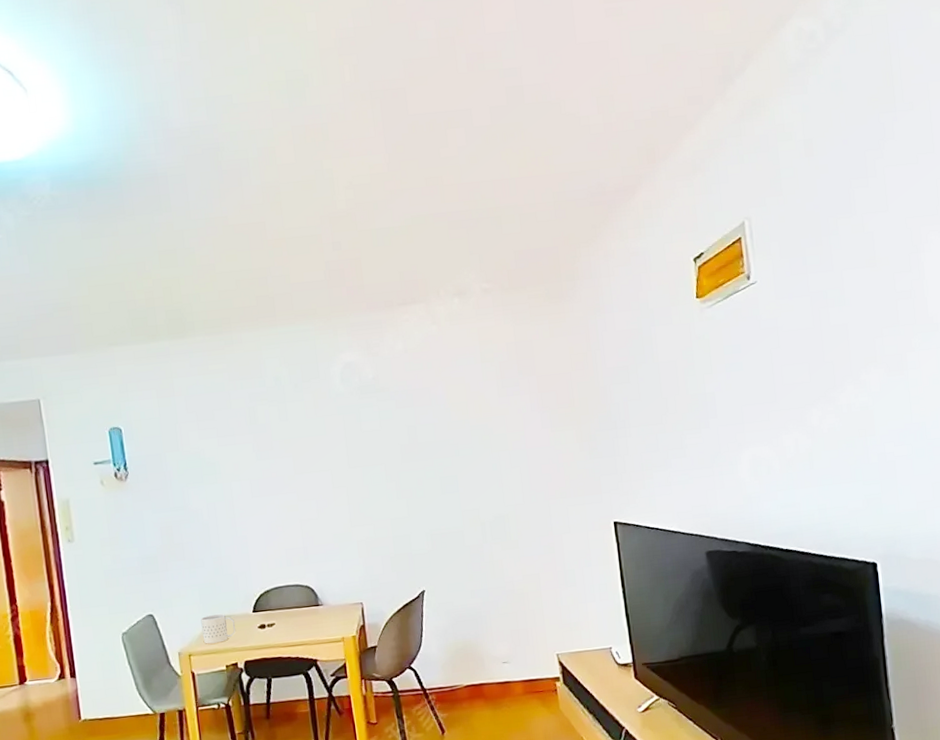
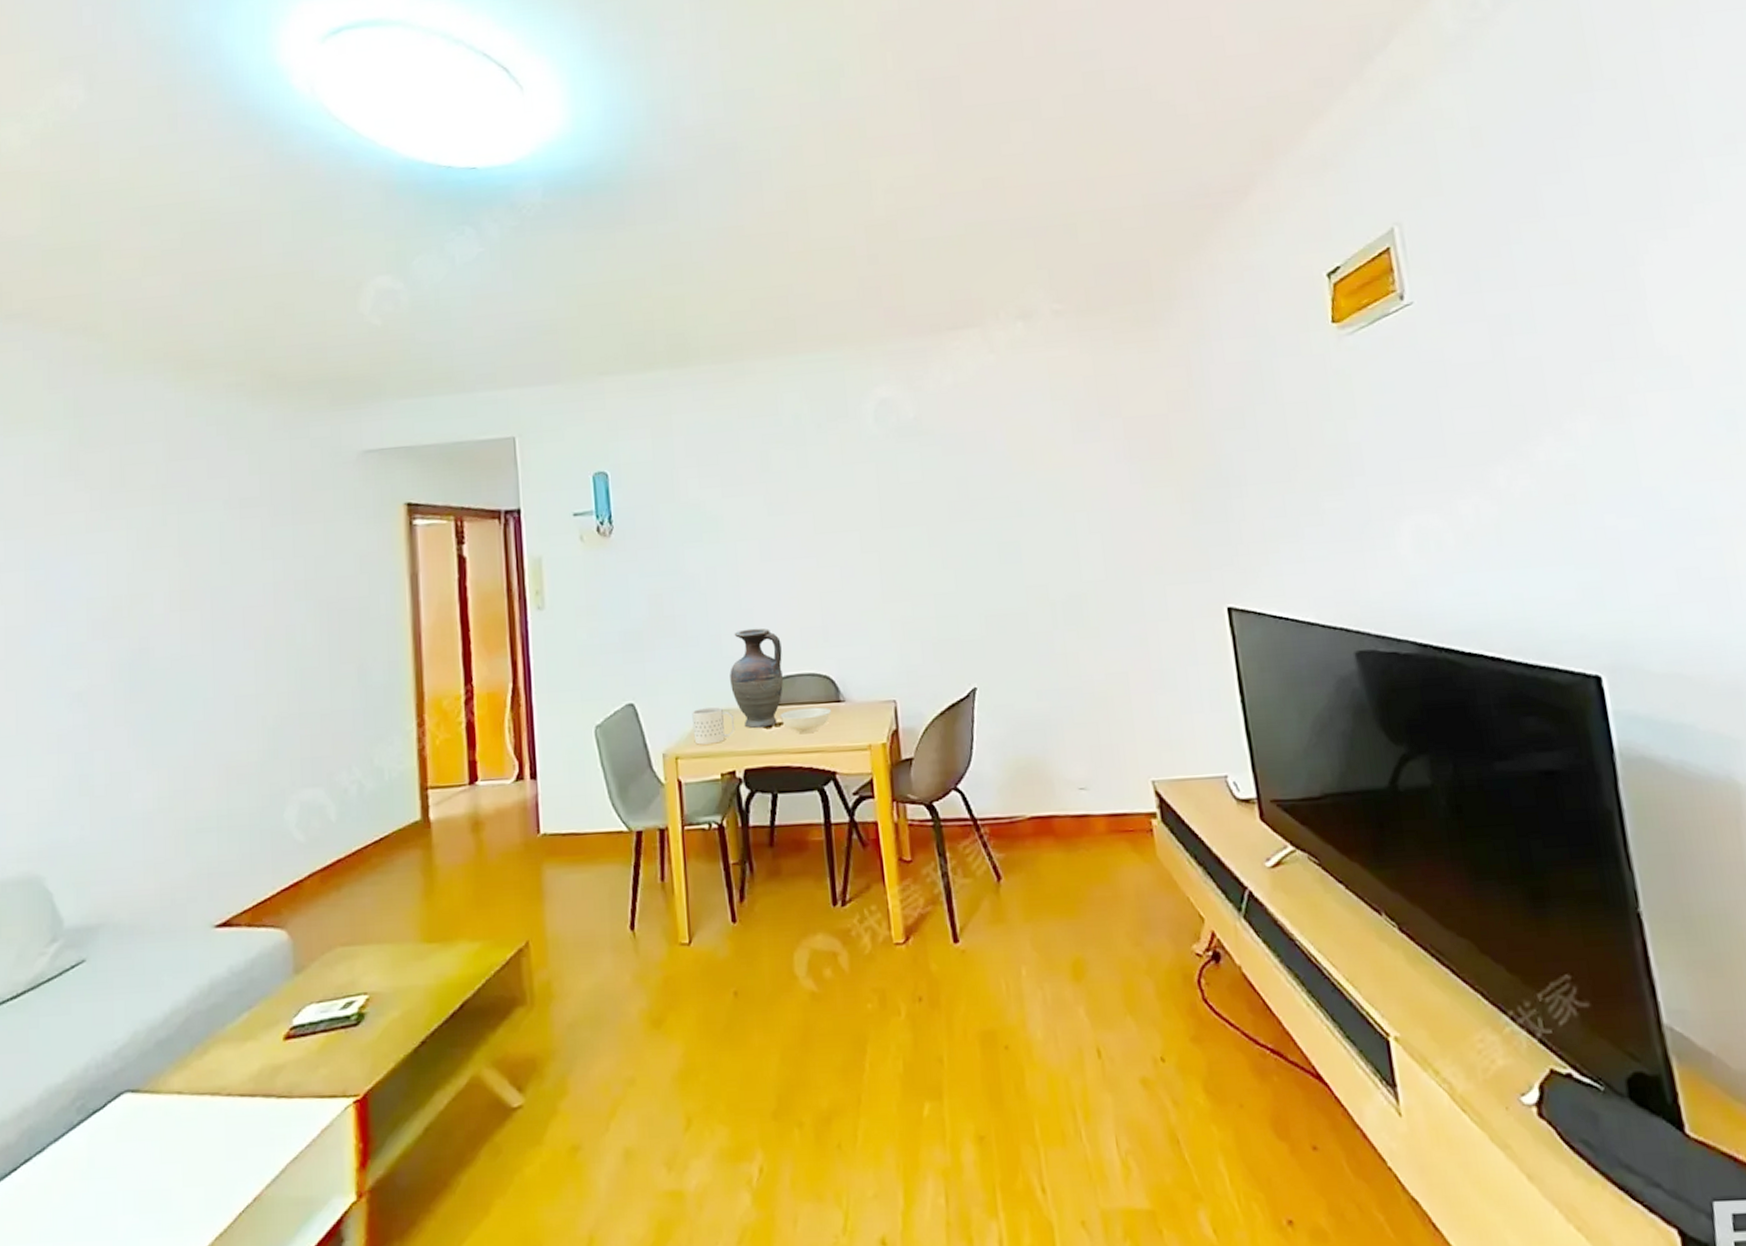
vase: none [230,550,274,629] -> present [730,628,784,728]
bowl: none [271,610,312,631] -> present [780,707,831,733]

